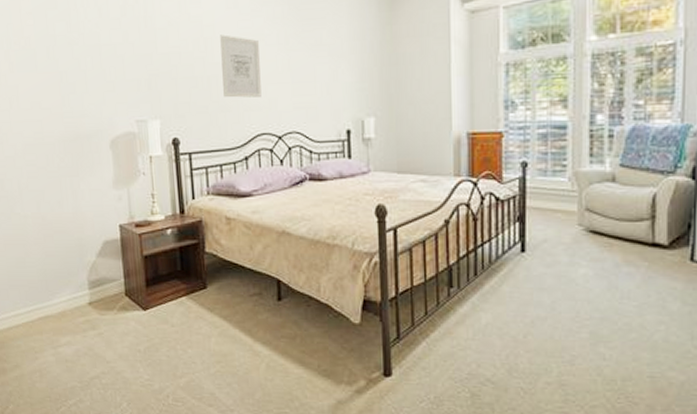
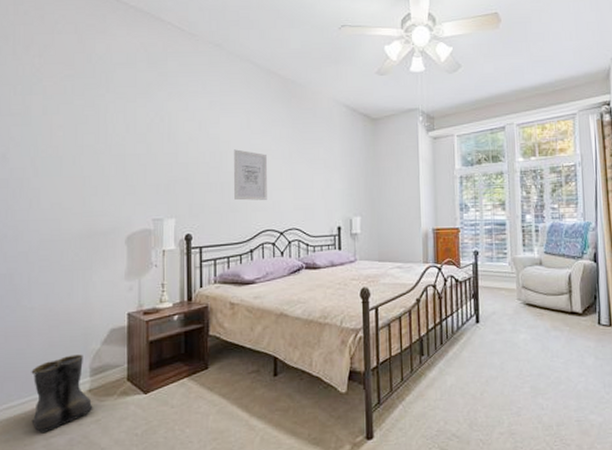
boots: none [32,266,96,343] -> present [31,354,95,434]

